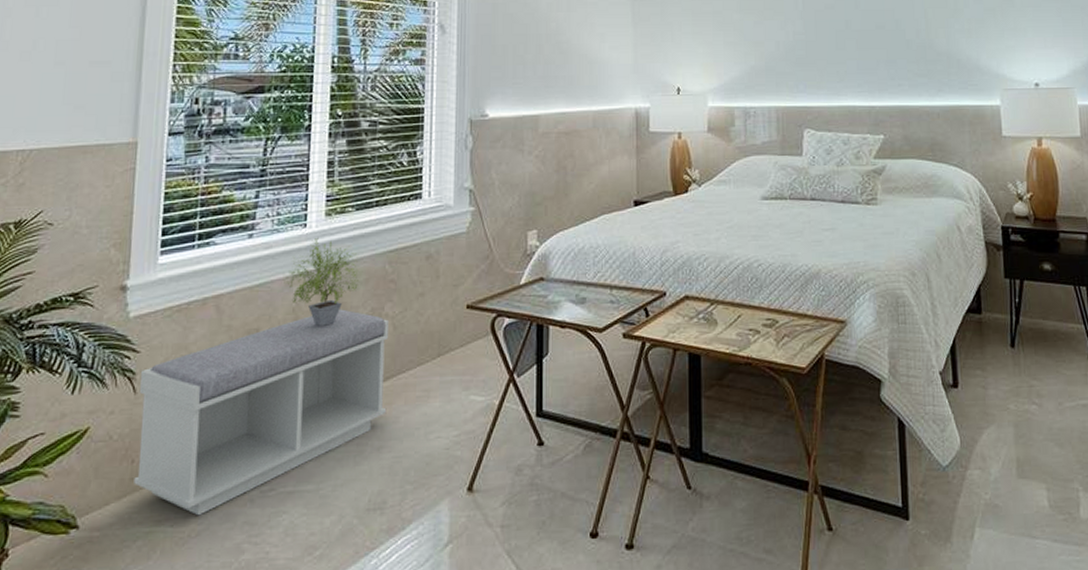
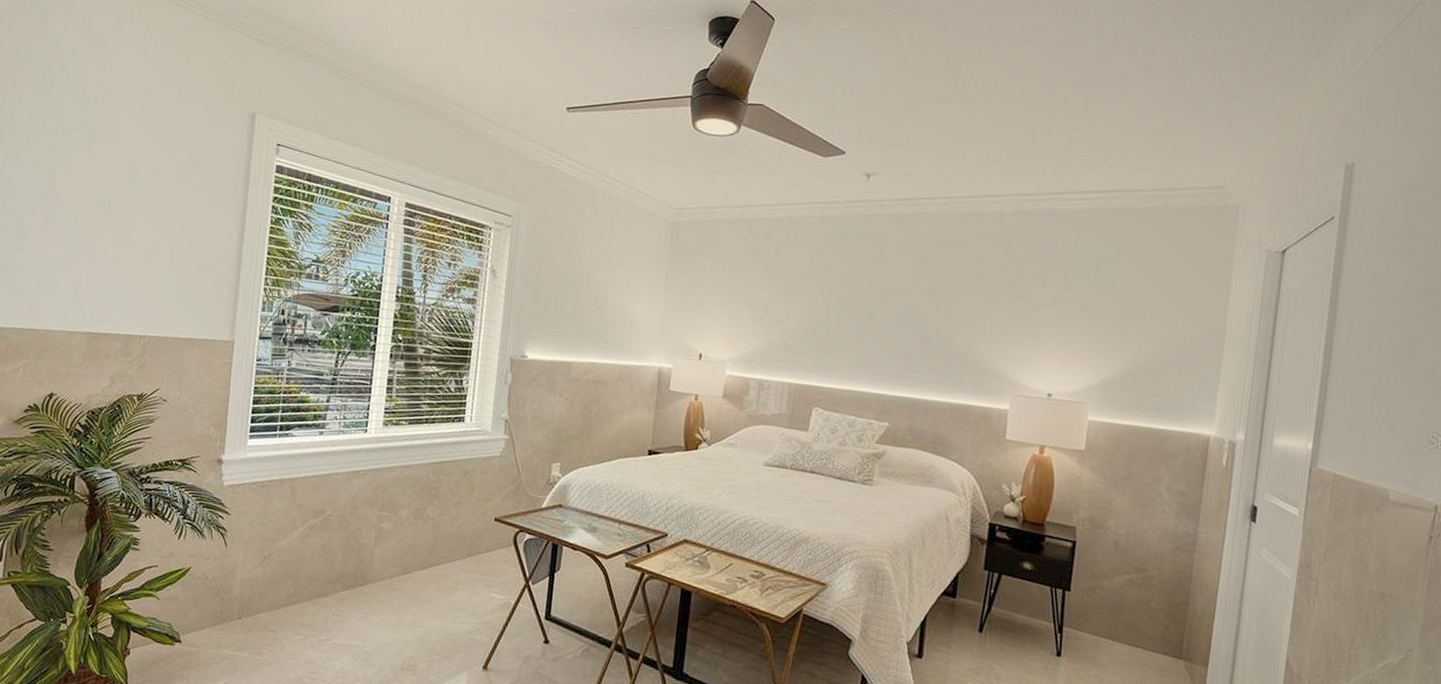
bench: present [134,309,388,516] -> none [223,505,429,650]
potted plant: present [284,237,359,327] -> none [346,442,408,518]

